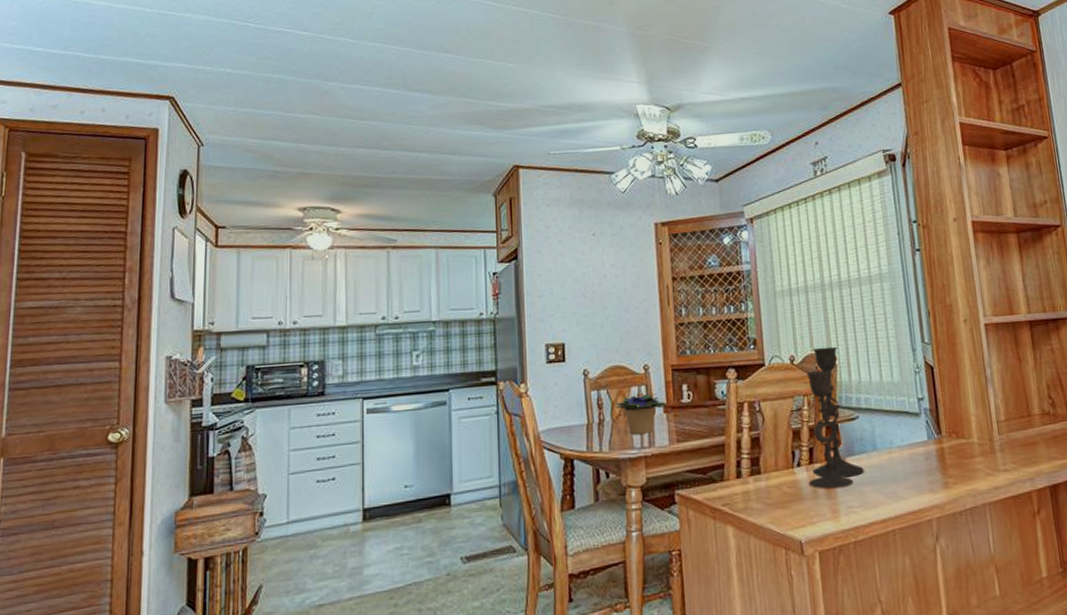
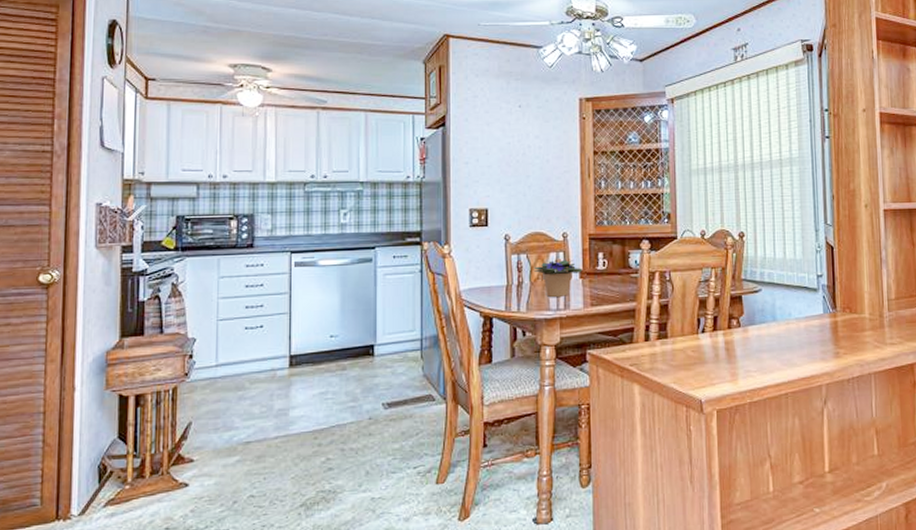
candlestick: present [806,346,864,489] -> none [712,223,763,354]

